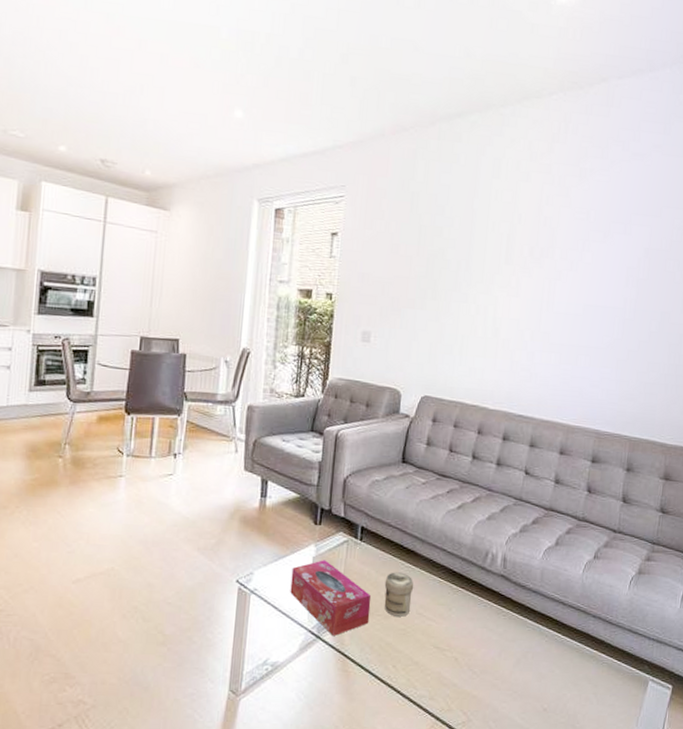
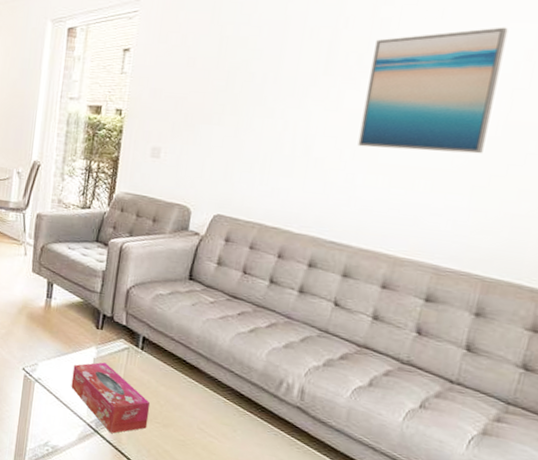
jar: present [384,572,414,617] -> none [163,384,196,429]
wall art: none [534,229,632,333] -> present [357,27,508,154]

